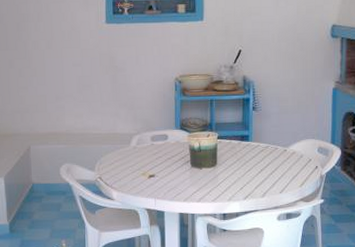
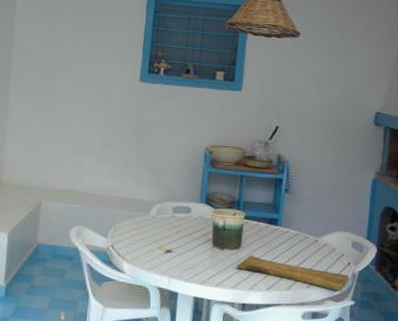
cutting board: none [215,170,317,193] -> present [237,255,349,293]

